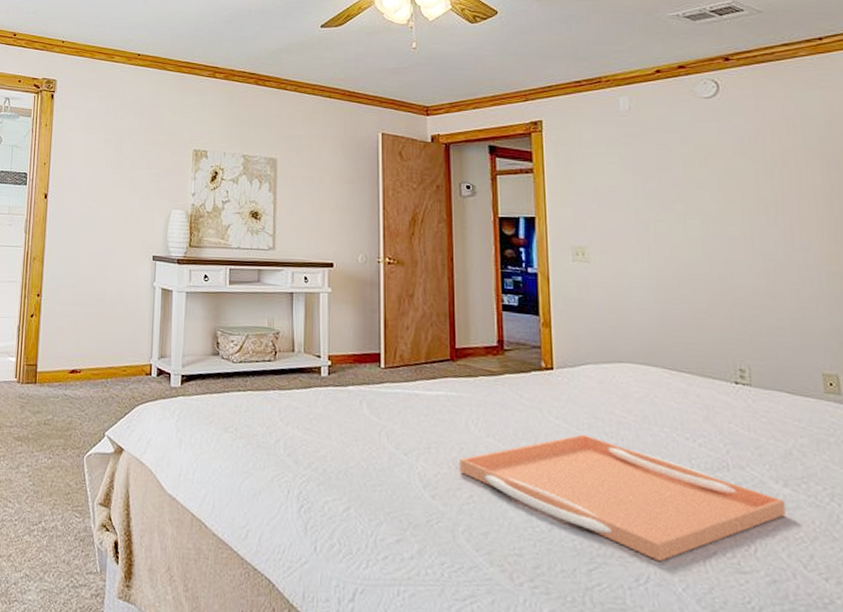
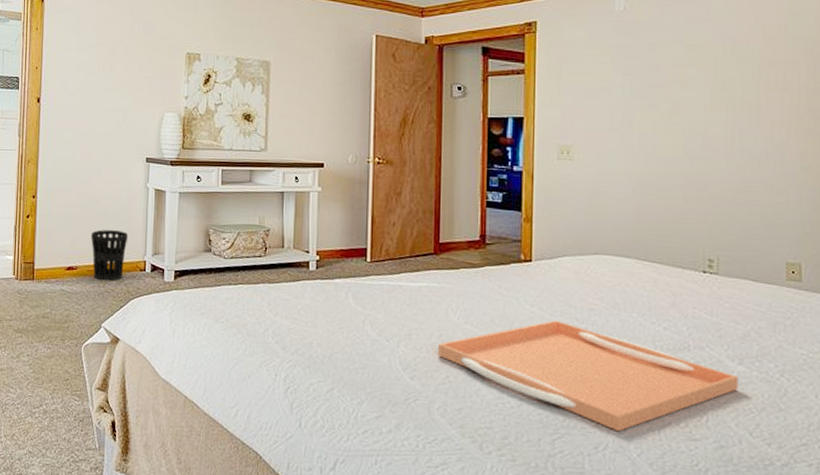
wastebasket: none [96,330,134,386] -> present [91,229,129,282]

